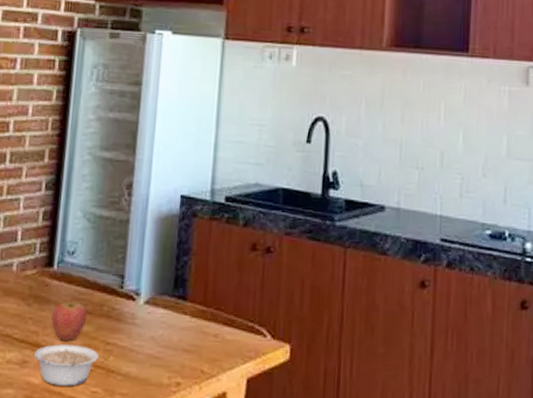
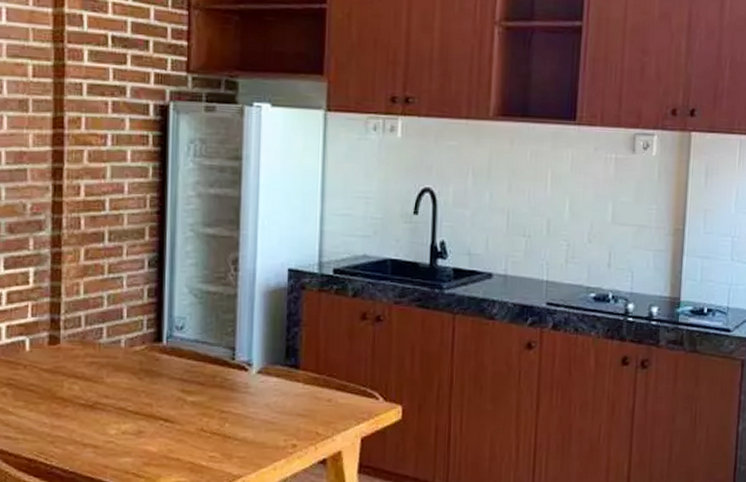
legume: present [33,344,98,386] -> none [149,414,214,452]
fruit: present [51,296,87,342] -> none [164,369,200,412]

